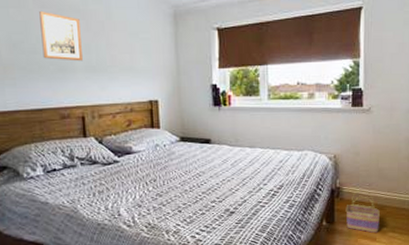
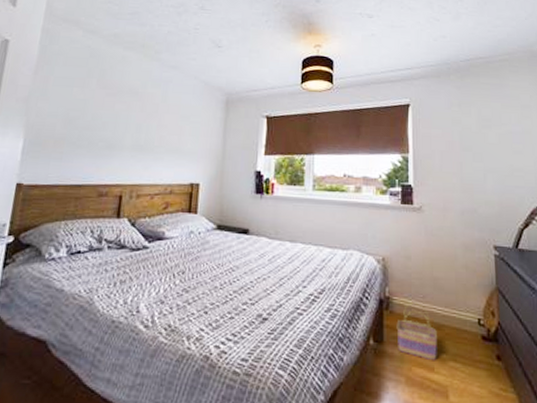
picture frame: present [39,12,83,61] -> none [95,92,136,140]

